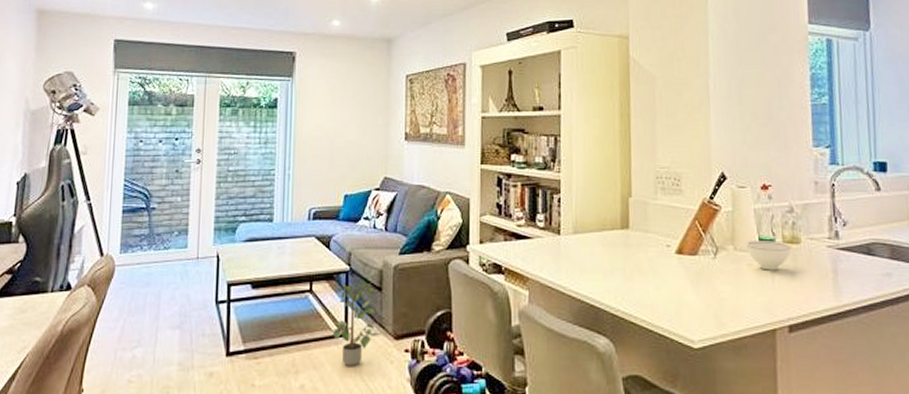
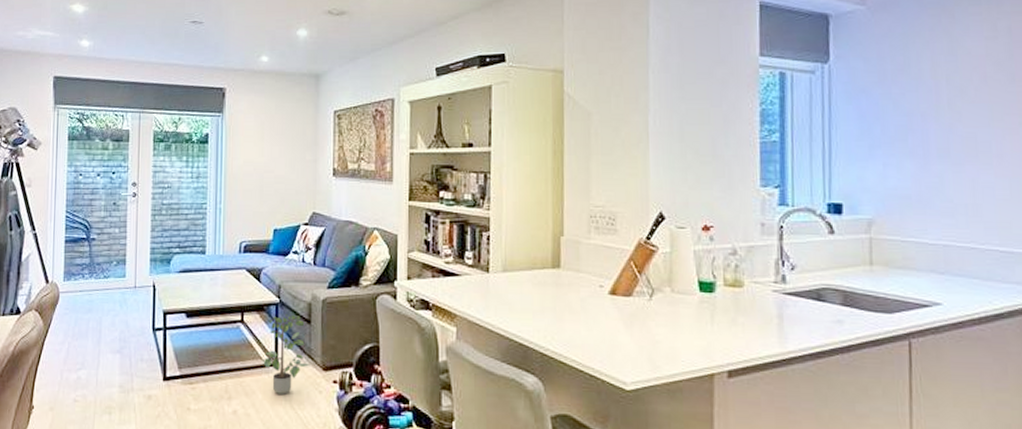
bowl: present [745,241,792,270] -> none [684,283,734,314]

